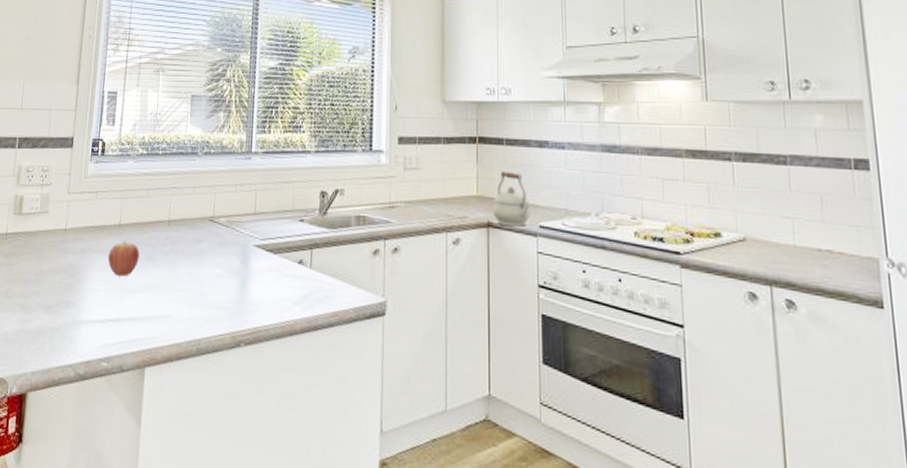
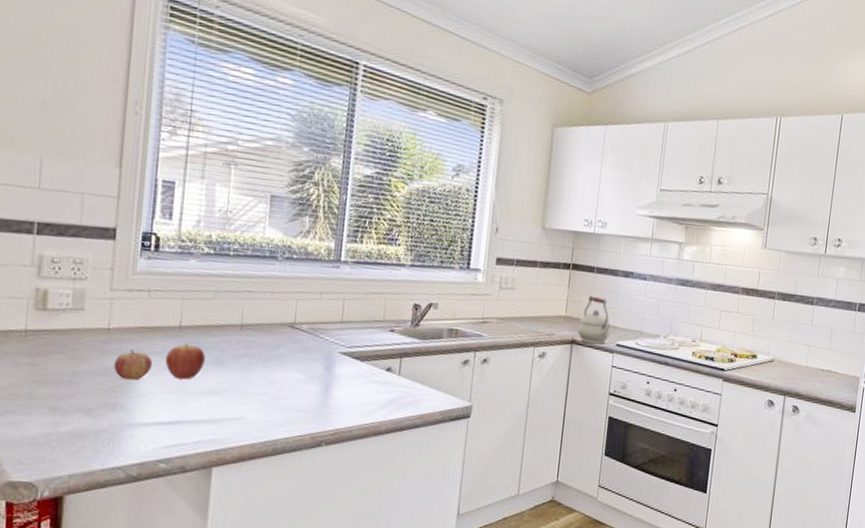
fruit: none [68,249,98,278] -> present [113,350,153,381]

